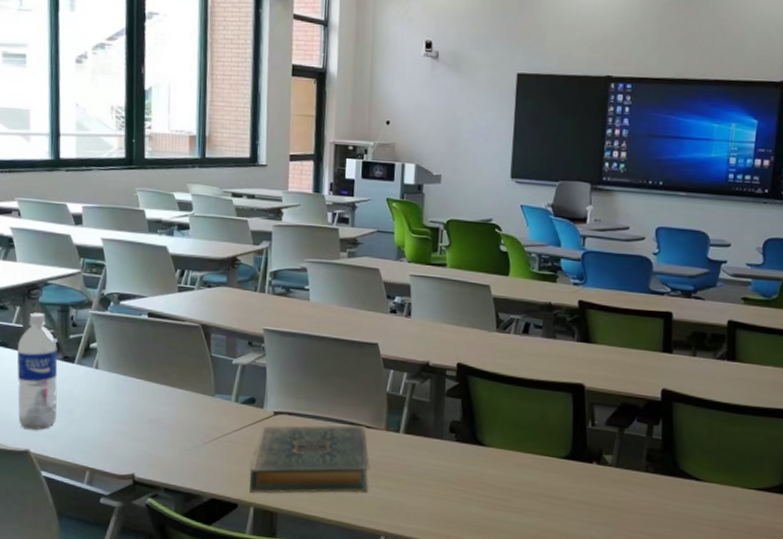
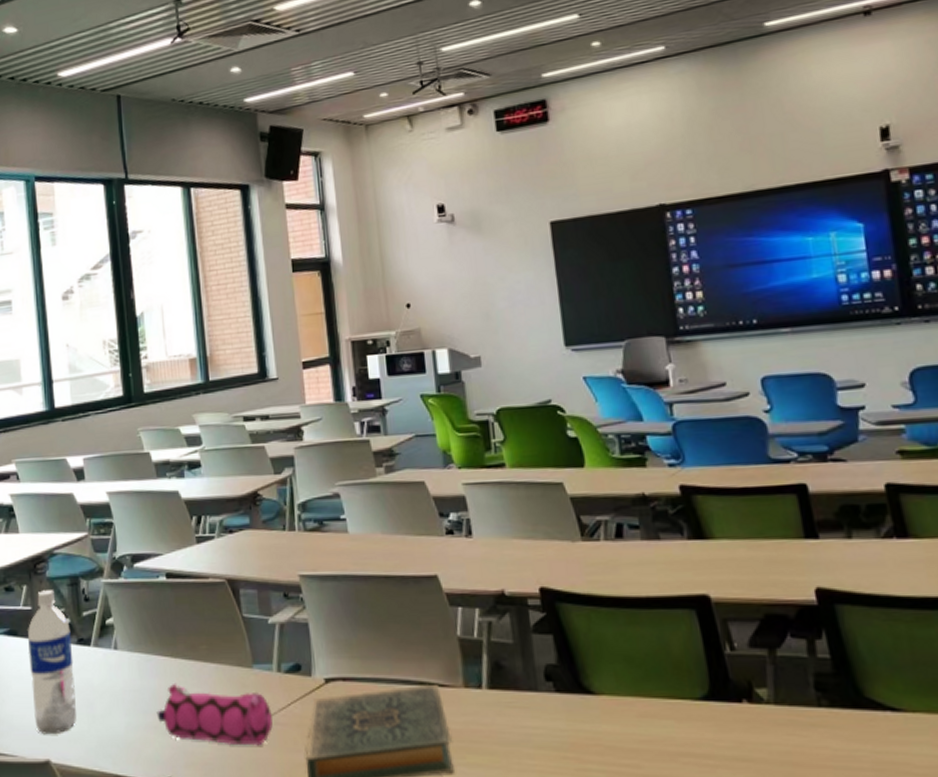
pencil case: none [127,401,226,457] -> present [156,682,273,746]

